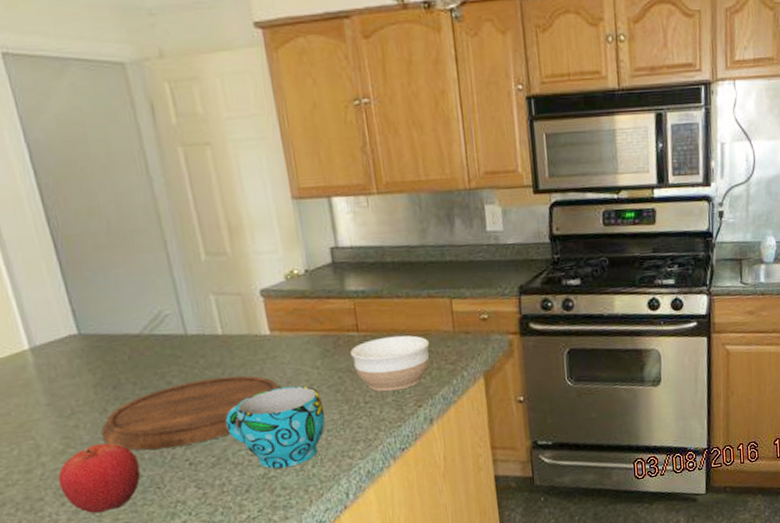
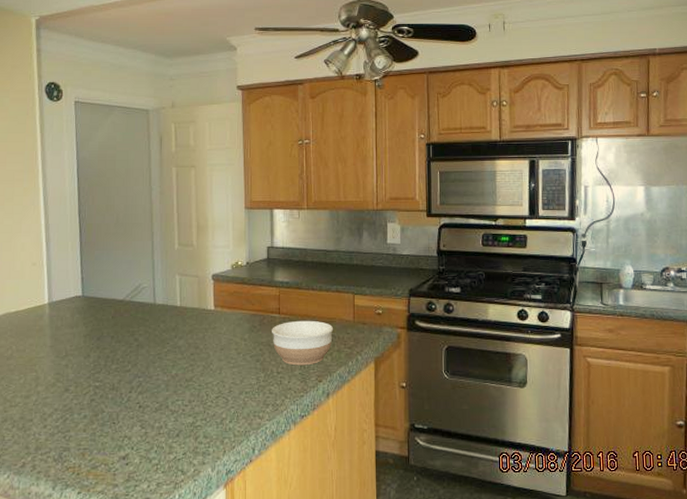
fruit: present [58,443,141,514] -> none [46,381,103,438]
cutting board: present [100,375,282,451] -> none [82,339,216,392]
cup: present [225,385,325,469] -> none [171,352,245,420]

